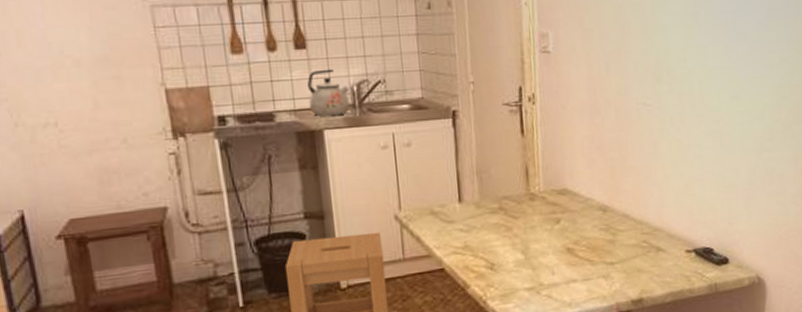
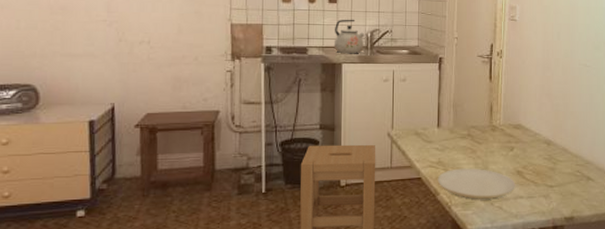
plate: none [465,249,567,289] -> present [437,168,516,199]

